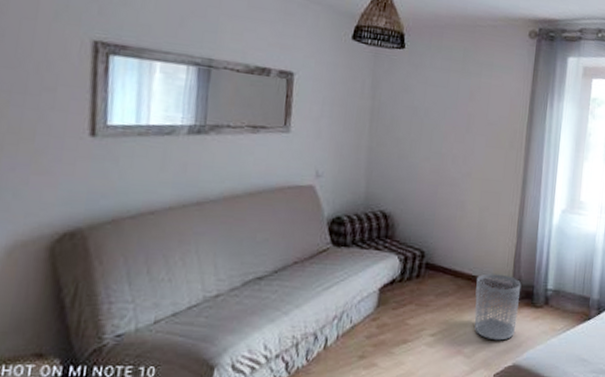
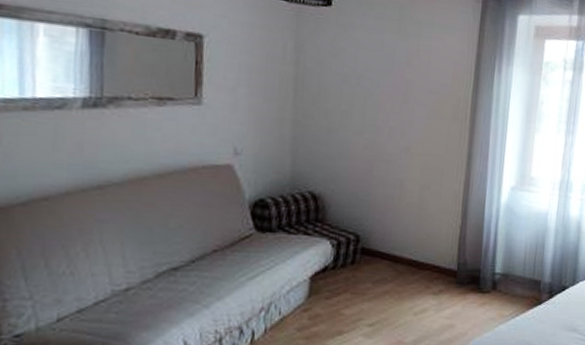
waste bin: present [474,273,522,341] -> none [416,258,467,329]

